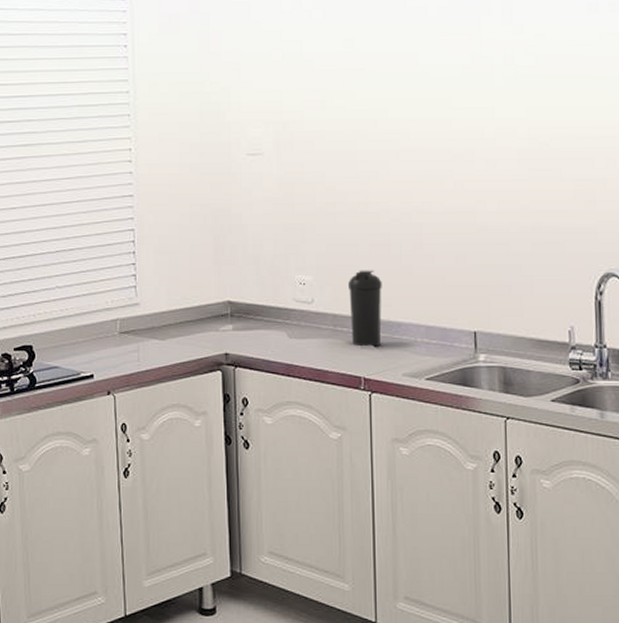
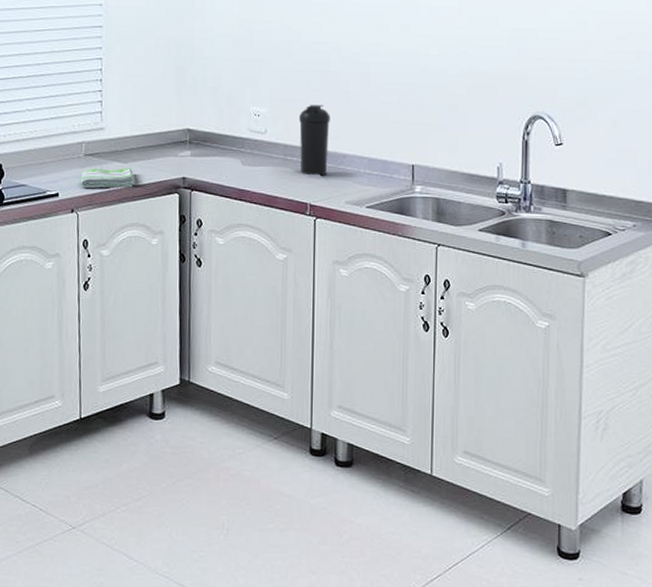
dish towel: none [116,344,174,368] -> present [80,167,135,188]

